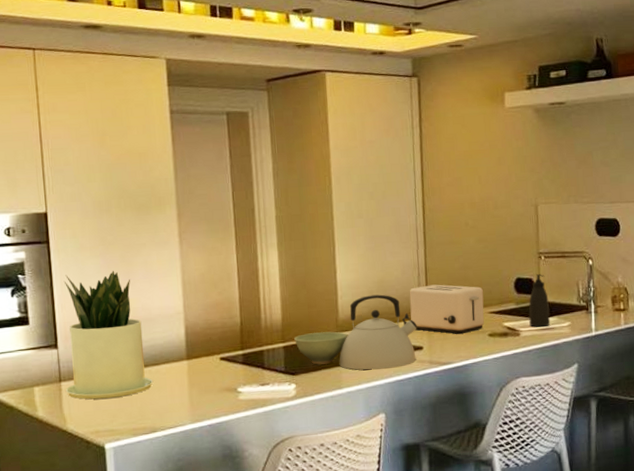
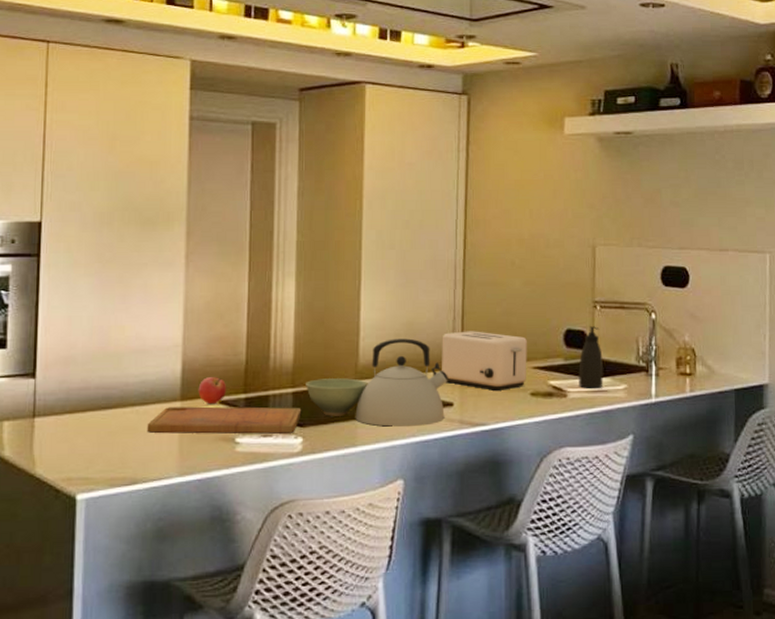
planter: present [63,270,154,400] -> none [38,292,140,441]
cutting board: none [159,359,293,389] -> present [147,406,302,434]
fruit: none [201,337,227,362] -> present [198,376,227,405]

